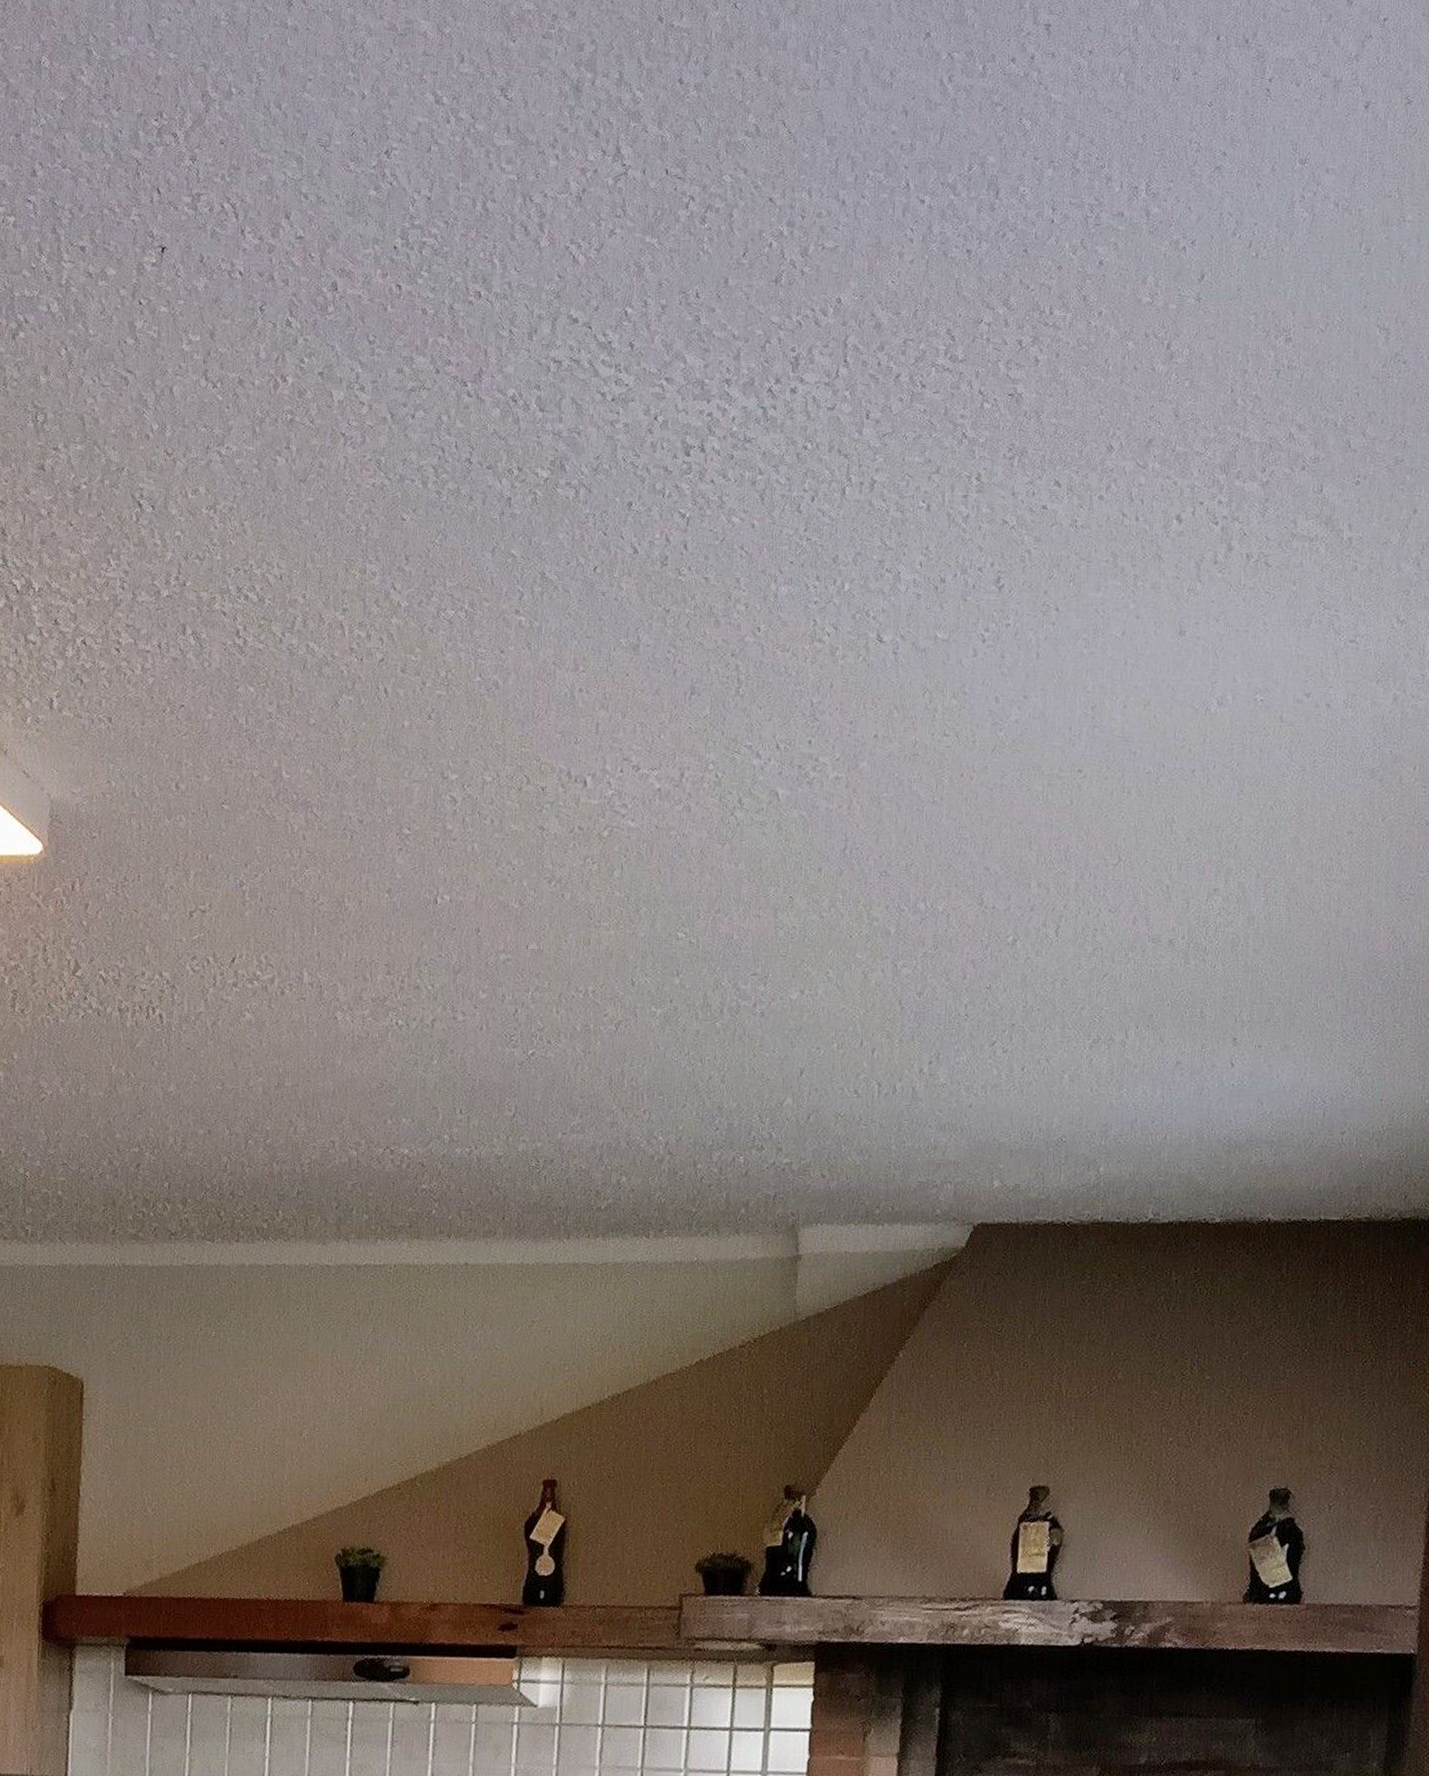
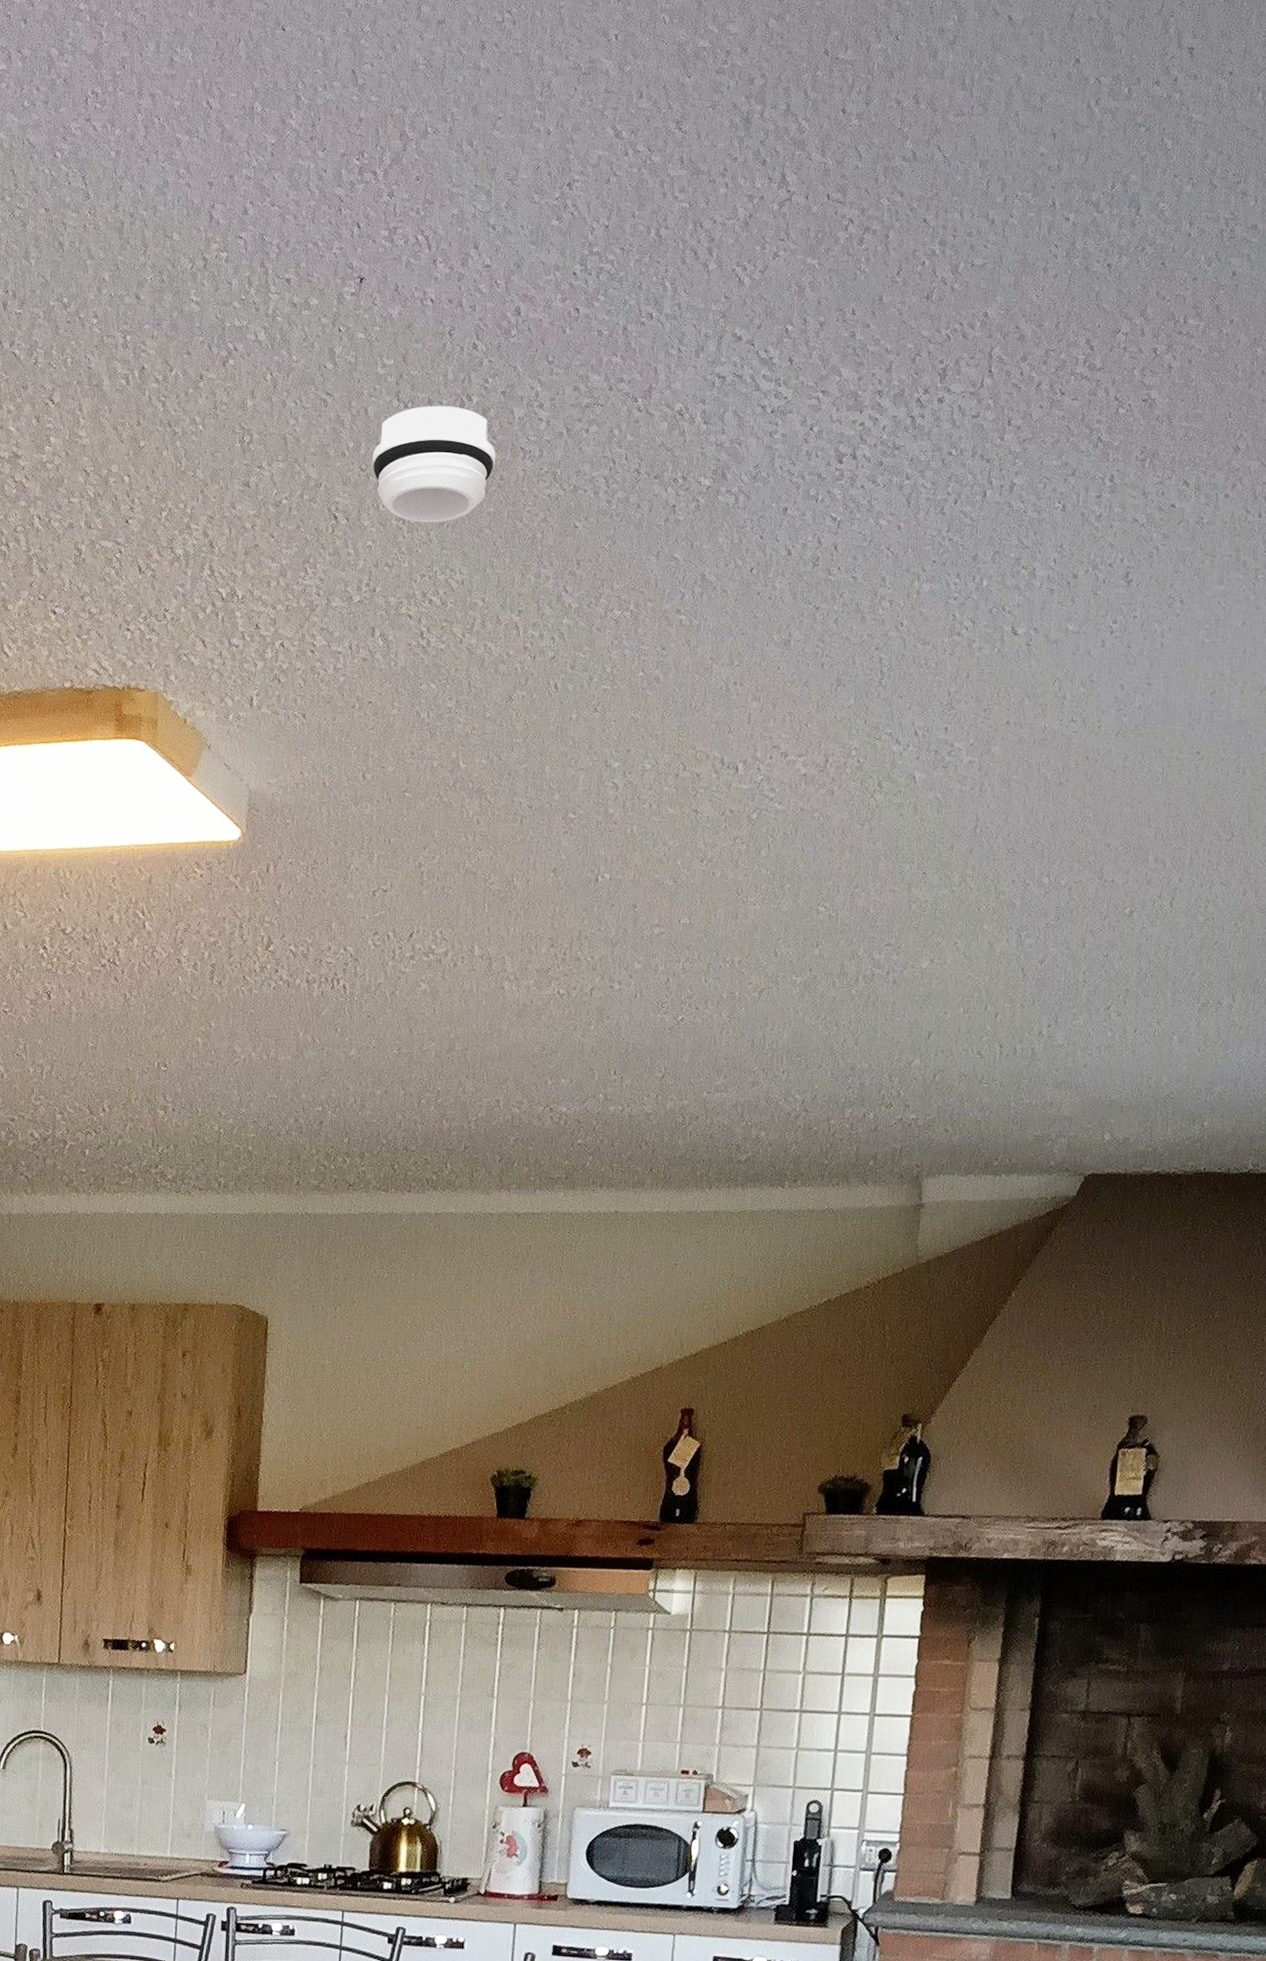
smoke detector: none [178,386,314,512] -> present [371,406,496,522]

